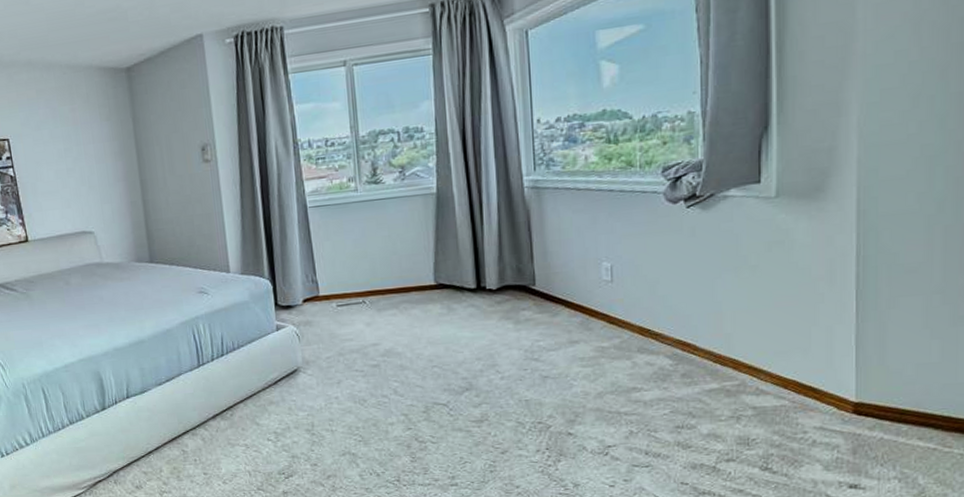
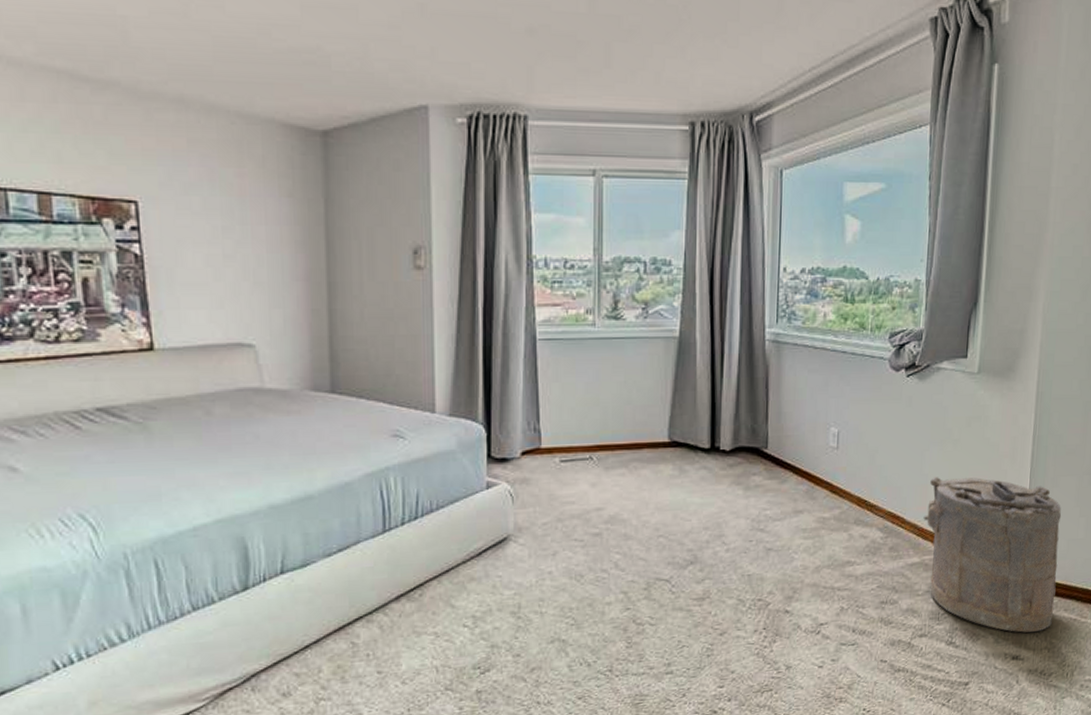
laundry hamper: none [720,302,905,461] -> present [923,477,1062,633]

